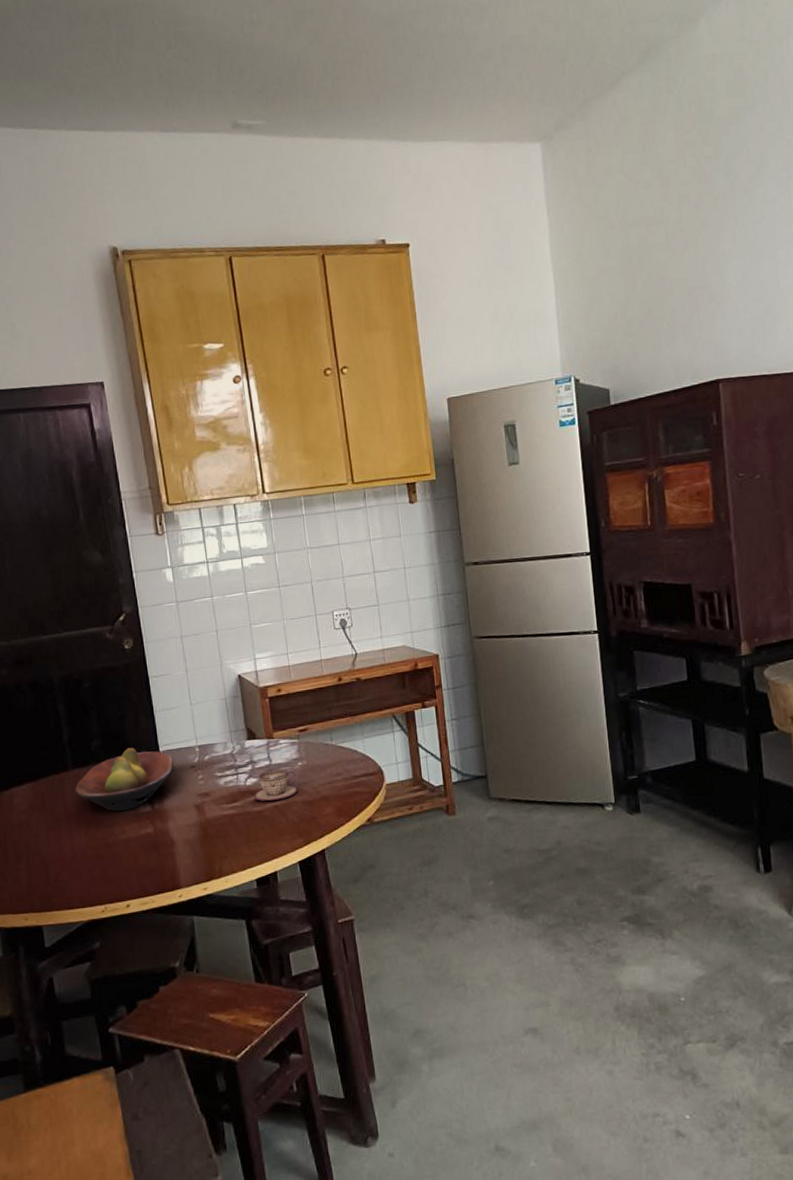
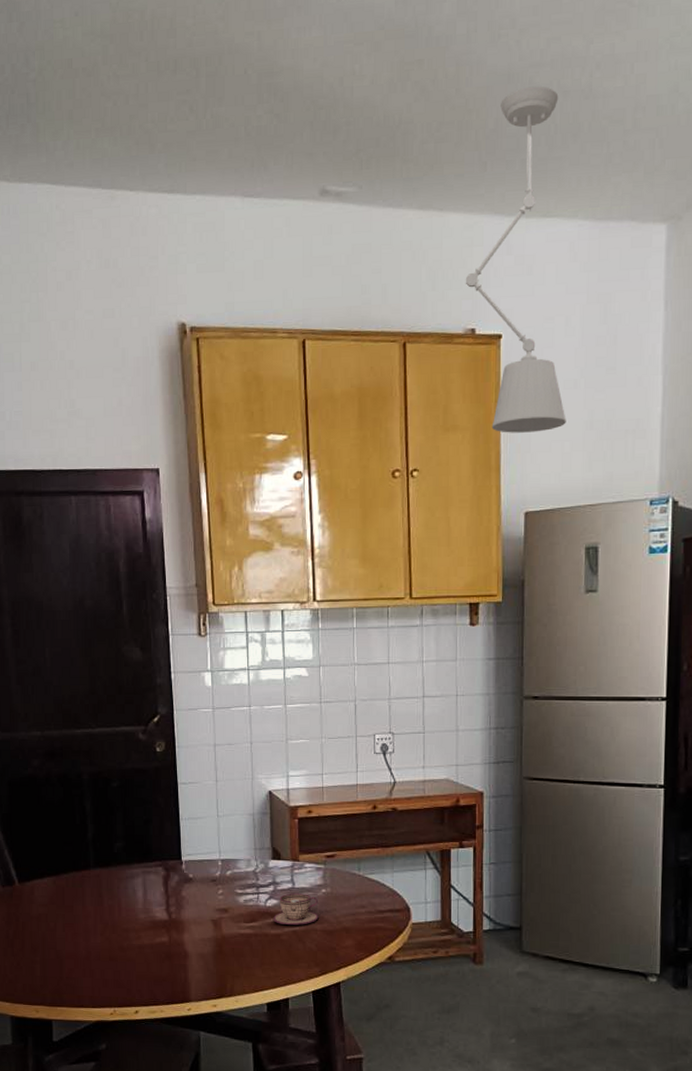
fruit bowl: present [75,747,174,811] -> none [95,853,196,916]
pendant lamp: none [372,30,475,330] -> present [465,86,566,433]

